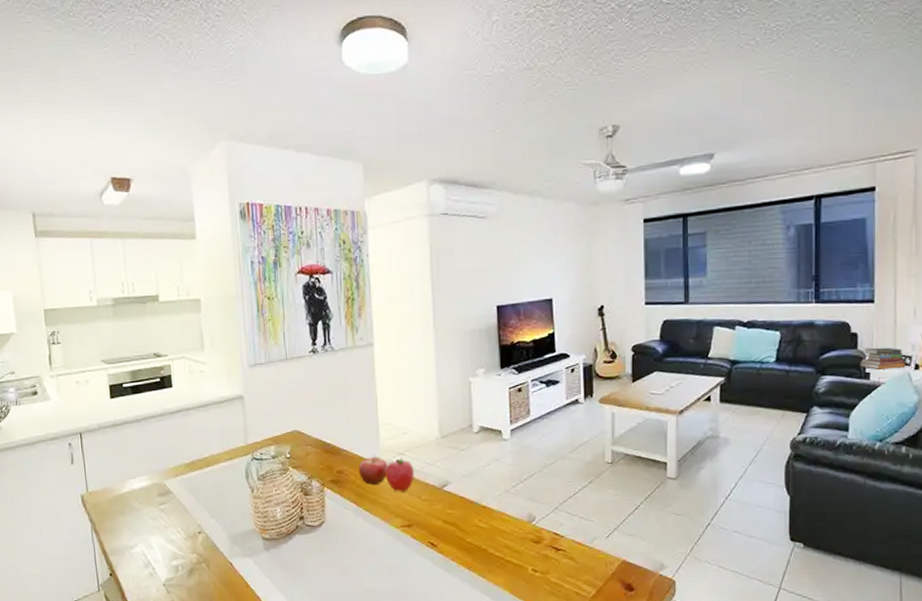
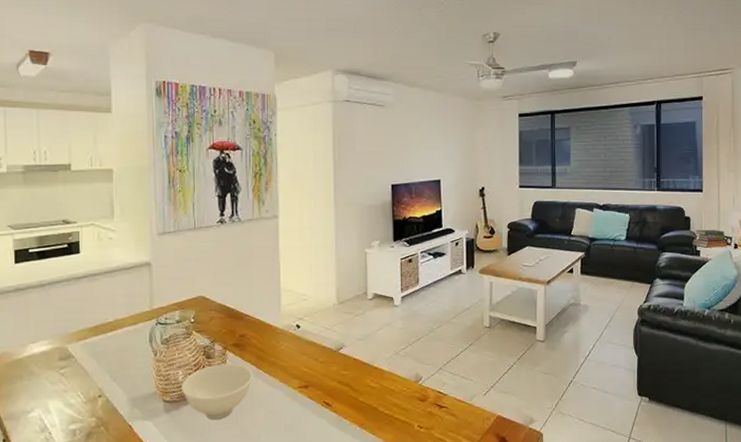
bowl: none [280,500,353,558] -> present [182,363,253,420]
fruit: present [358,455,388,485] -> none [260,319,288,348]
fruit: present [385,459,414,492] -> none [285,323,312,355]

